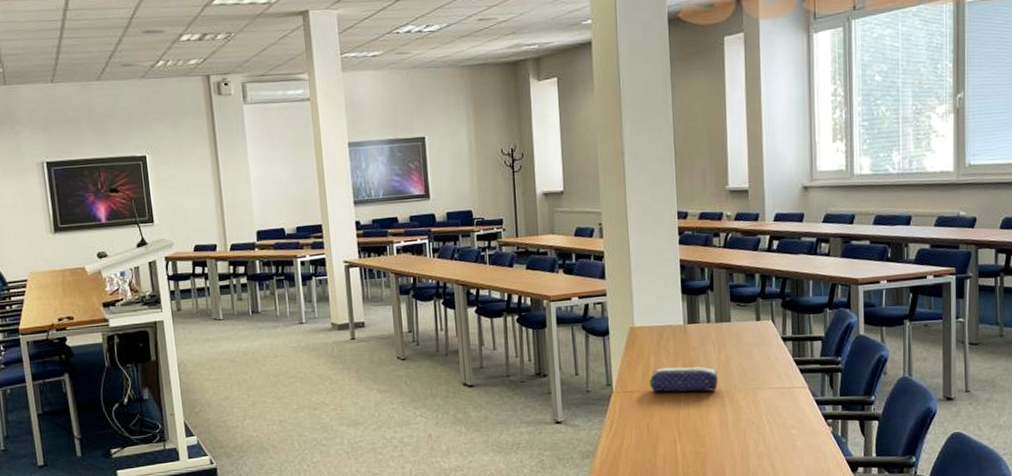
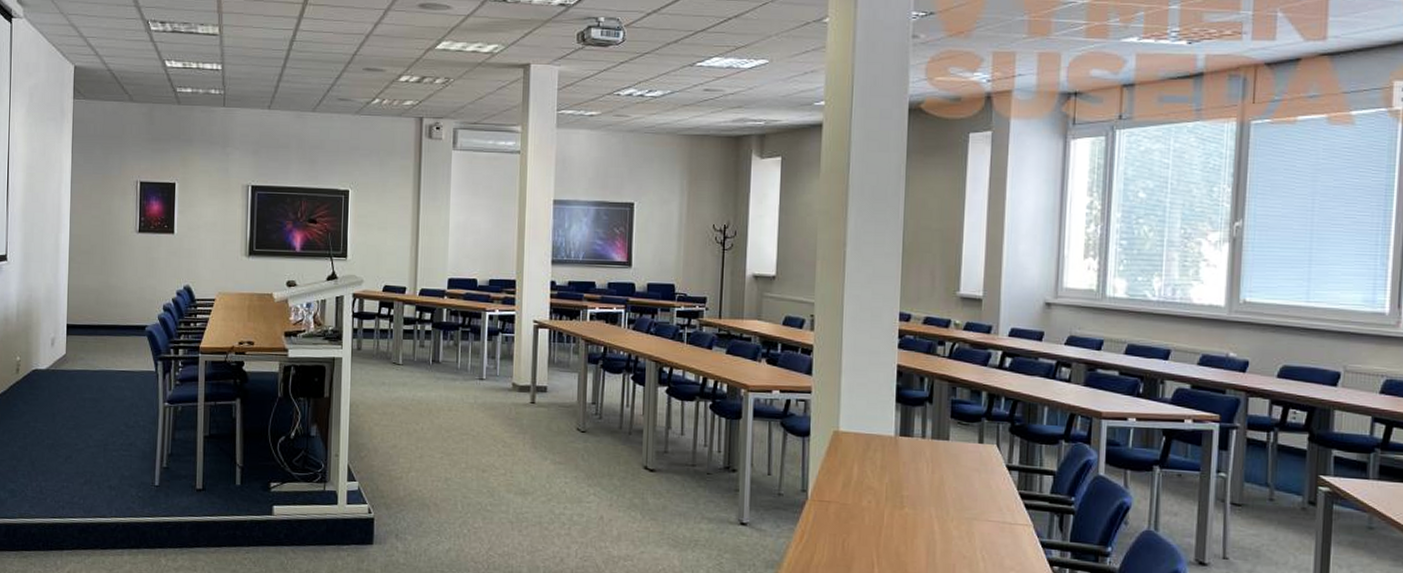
pencil case: present [649,366,719,392] -> none [850,480,930,514]

